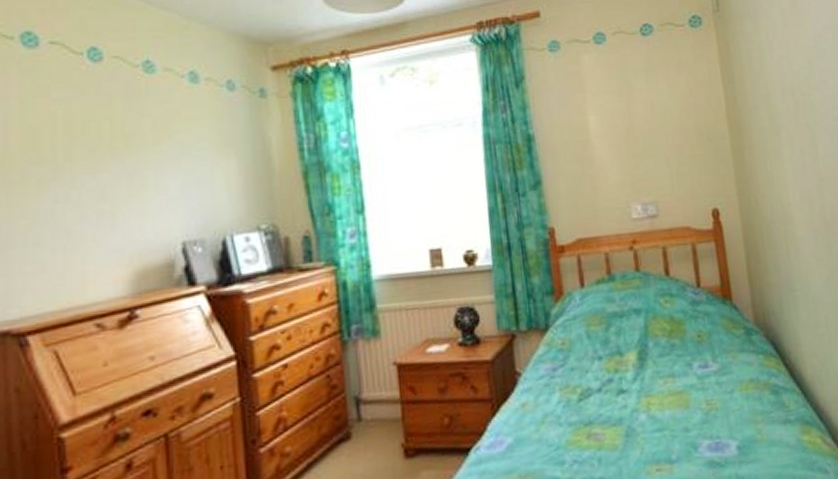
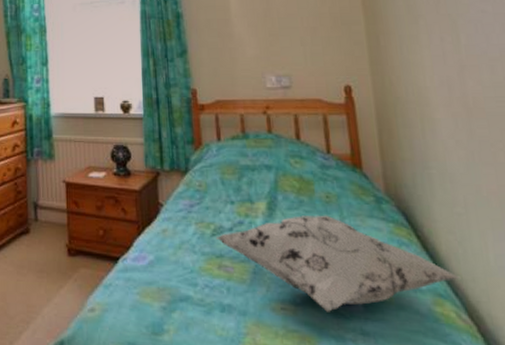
decorative pillow: none [584,356,825,464] -> present [217,215,461,312]

